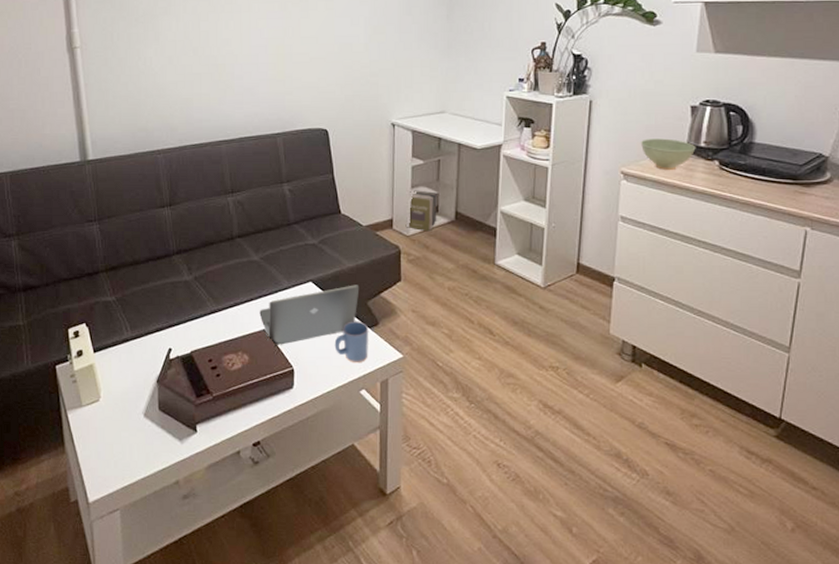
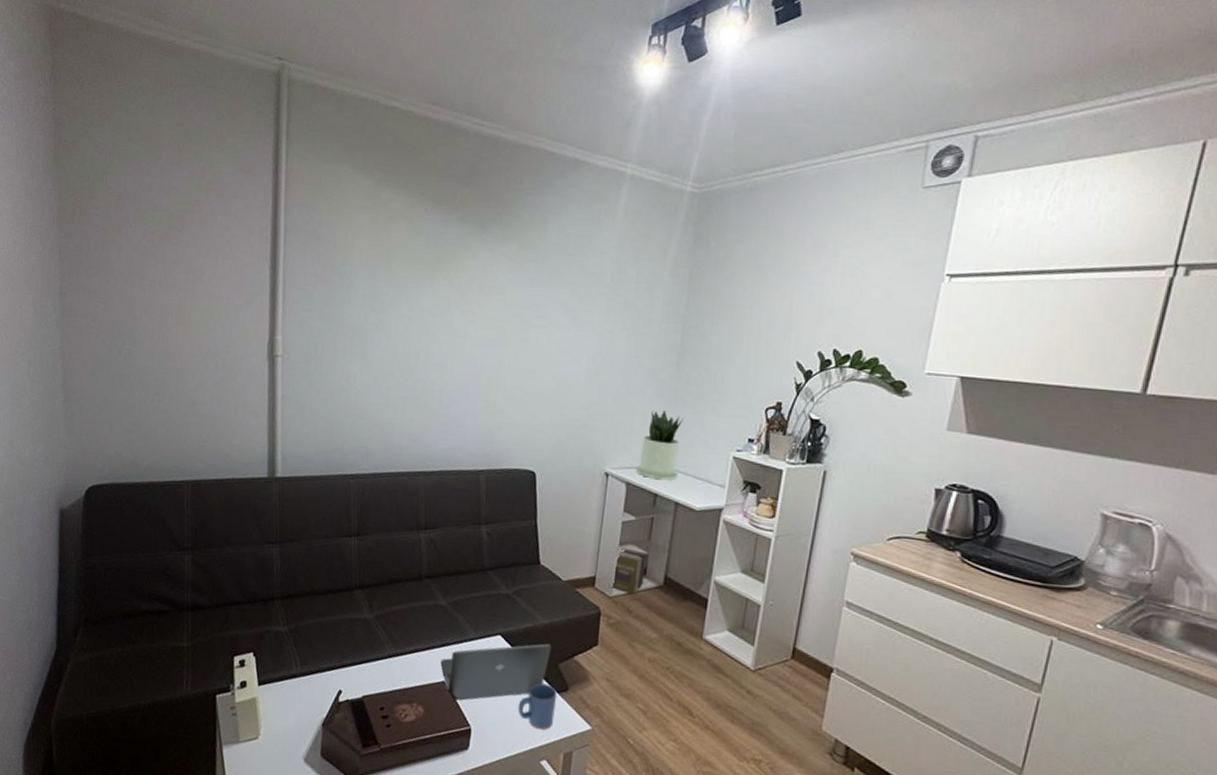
planter: none [417,61,459,125] -> present [634,410,684,480]
bowl: present [640,138,696,170] -> none [875,519,937,557]

